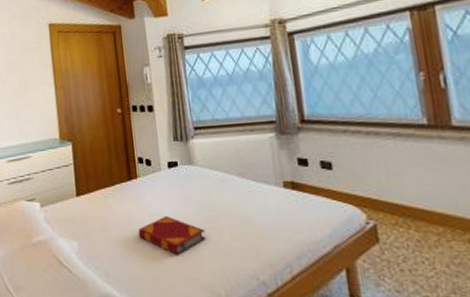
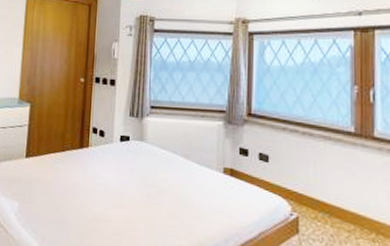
hardback book: present [138,215,206,255] -> none [80,186,145,226]

